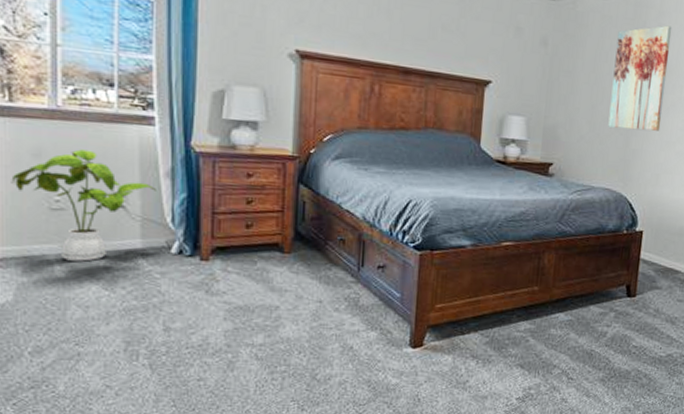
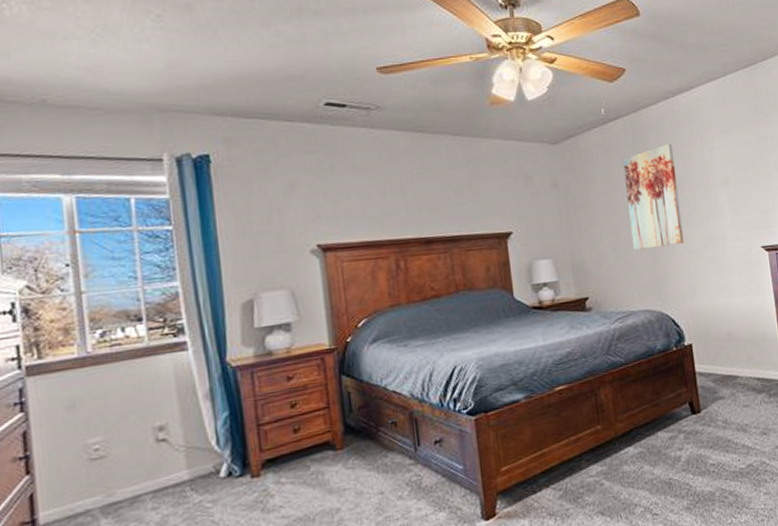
house plant: present [11,149,156,262] -> none [46,389,197,511]

